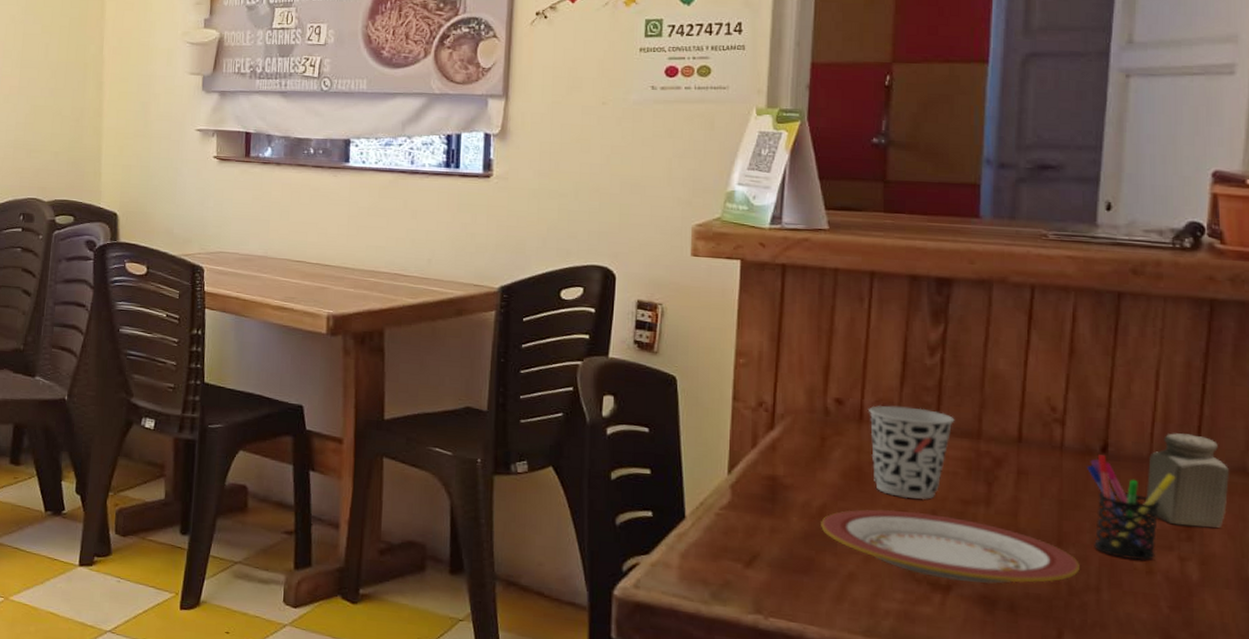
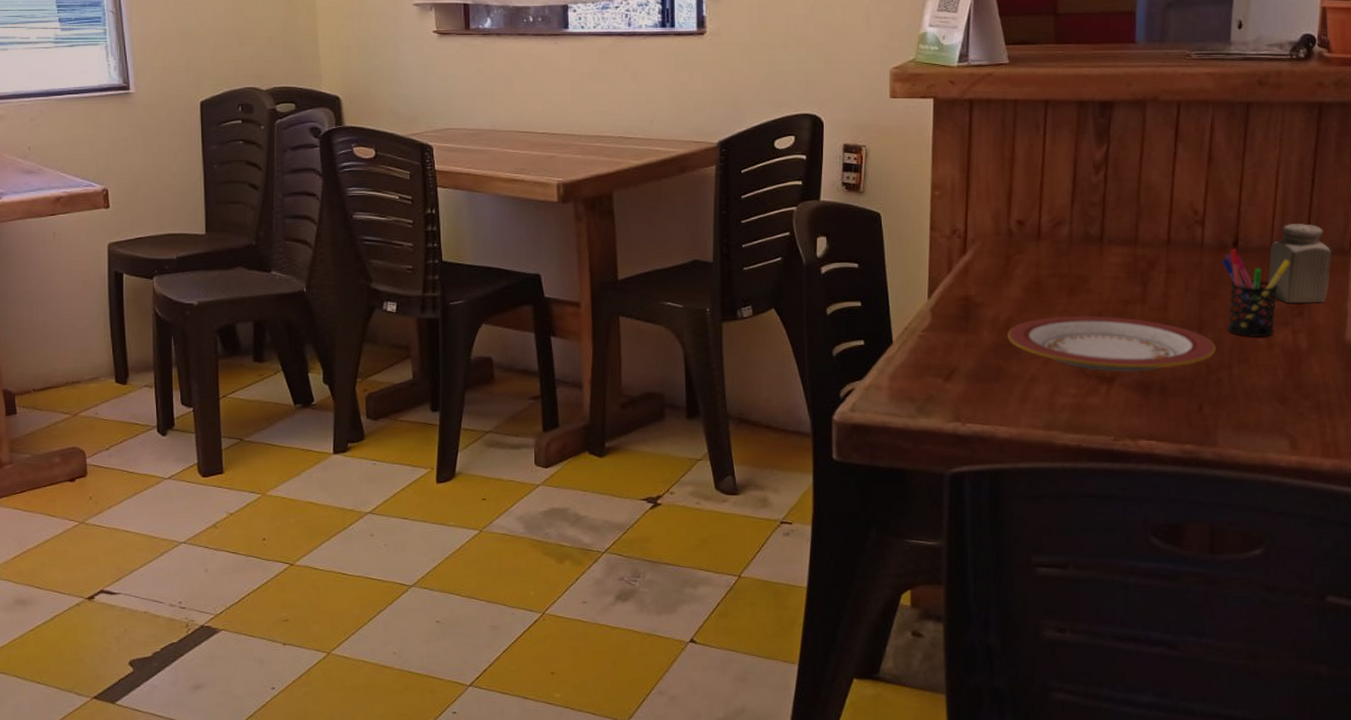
cup: present [867,405,955,499] -> none [1044,222,1116,305]

